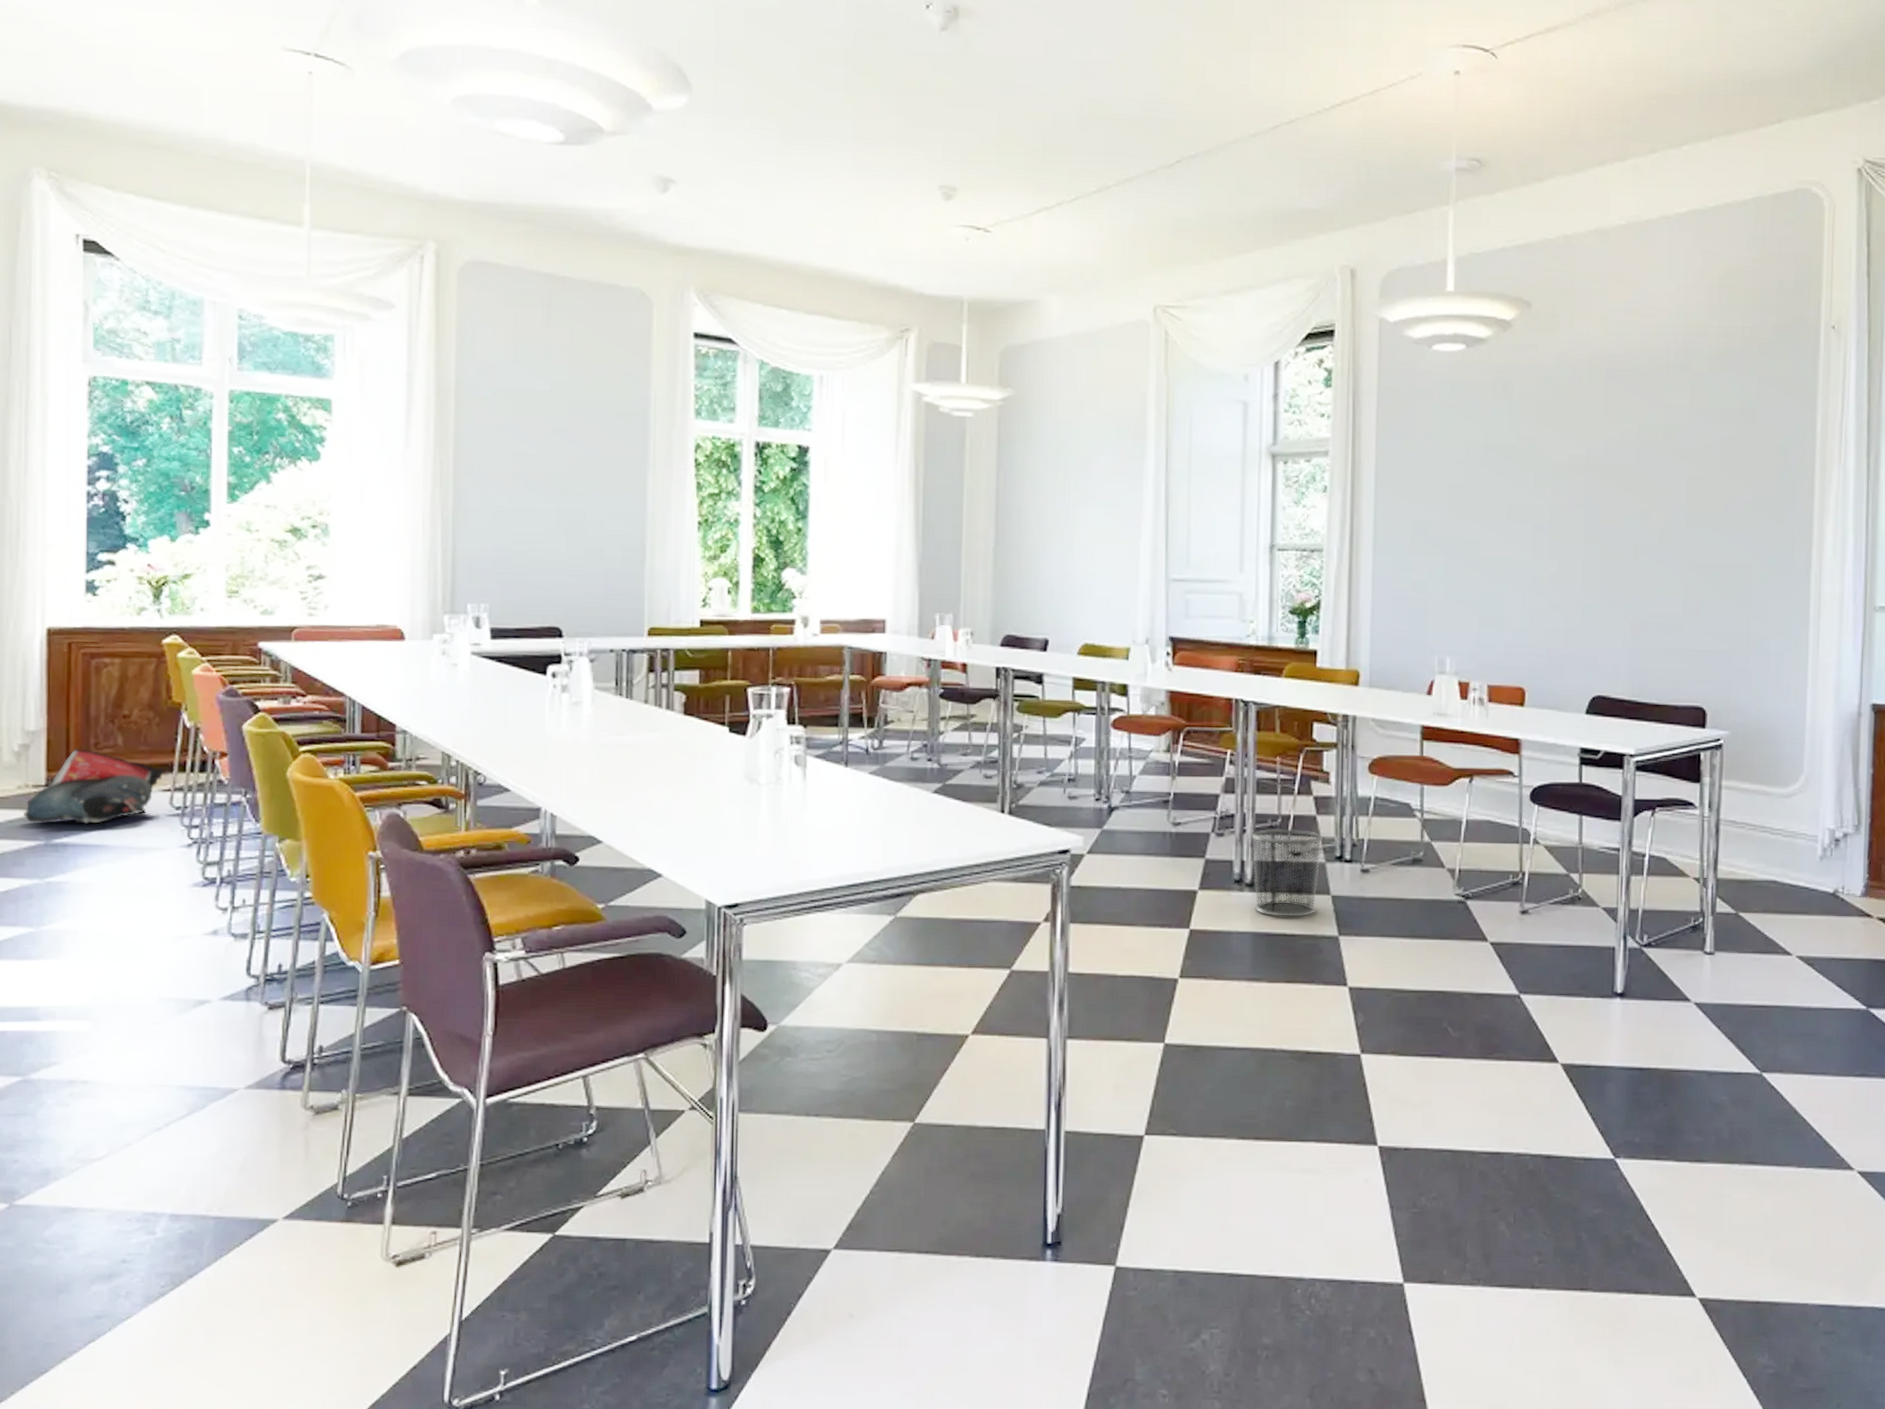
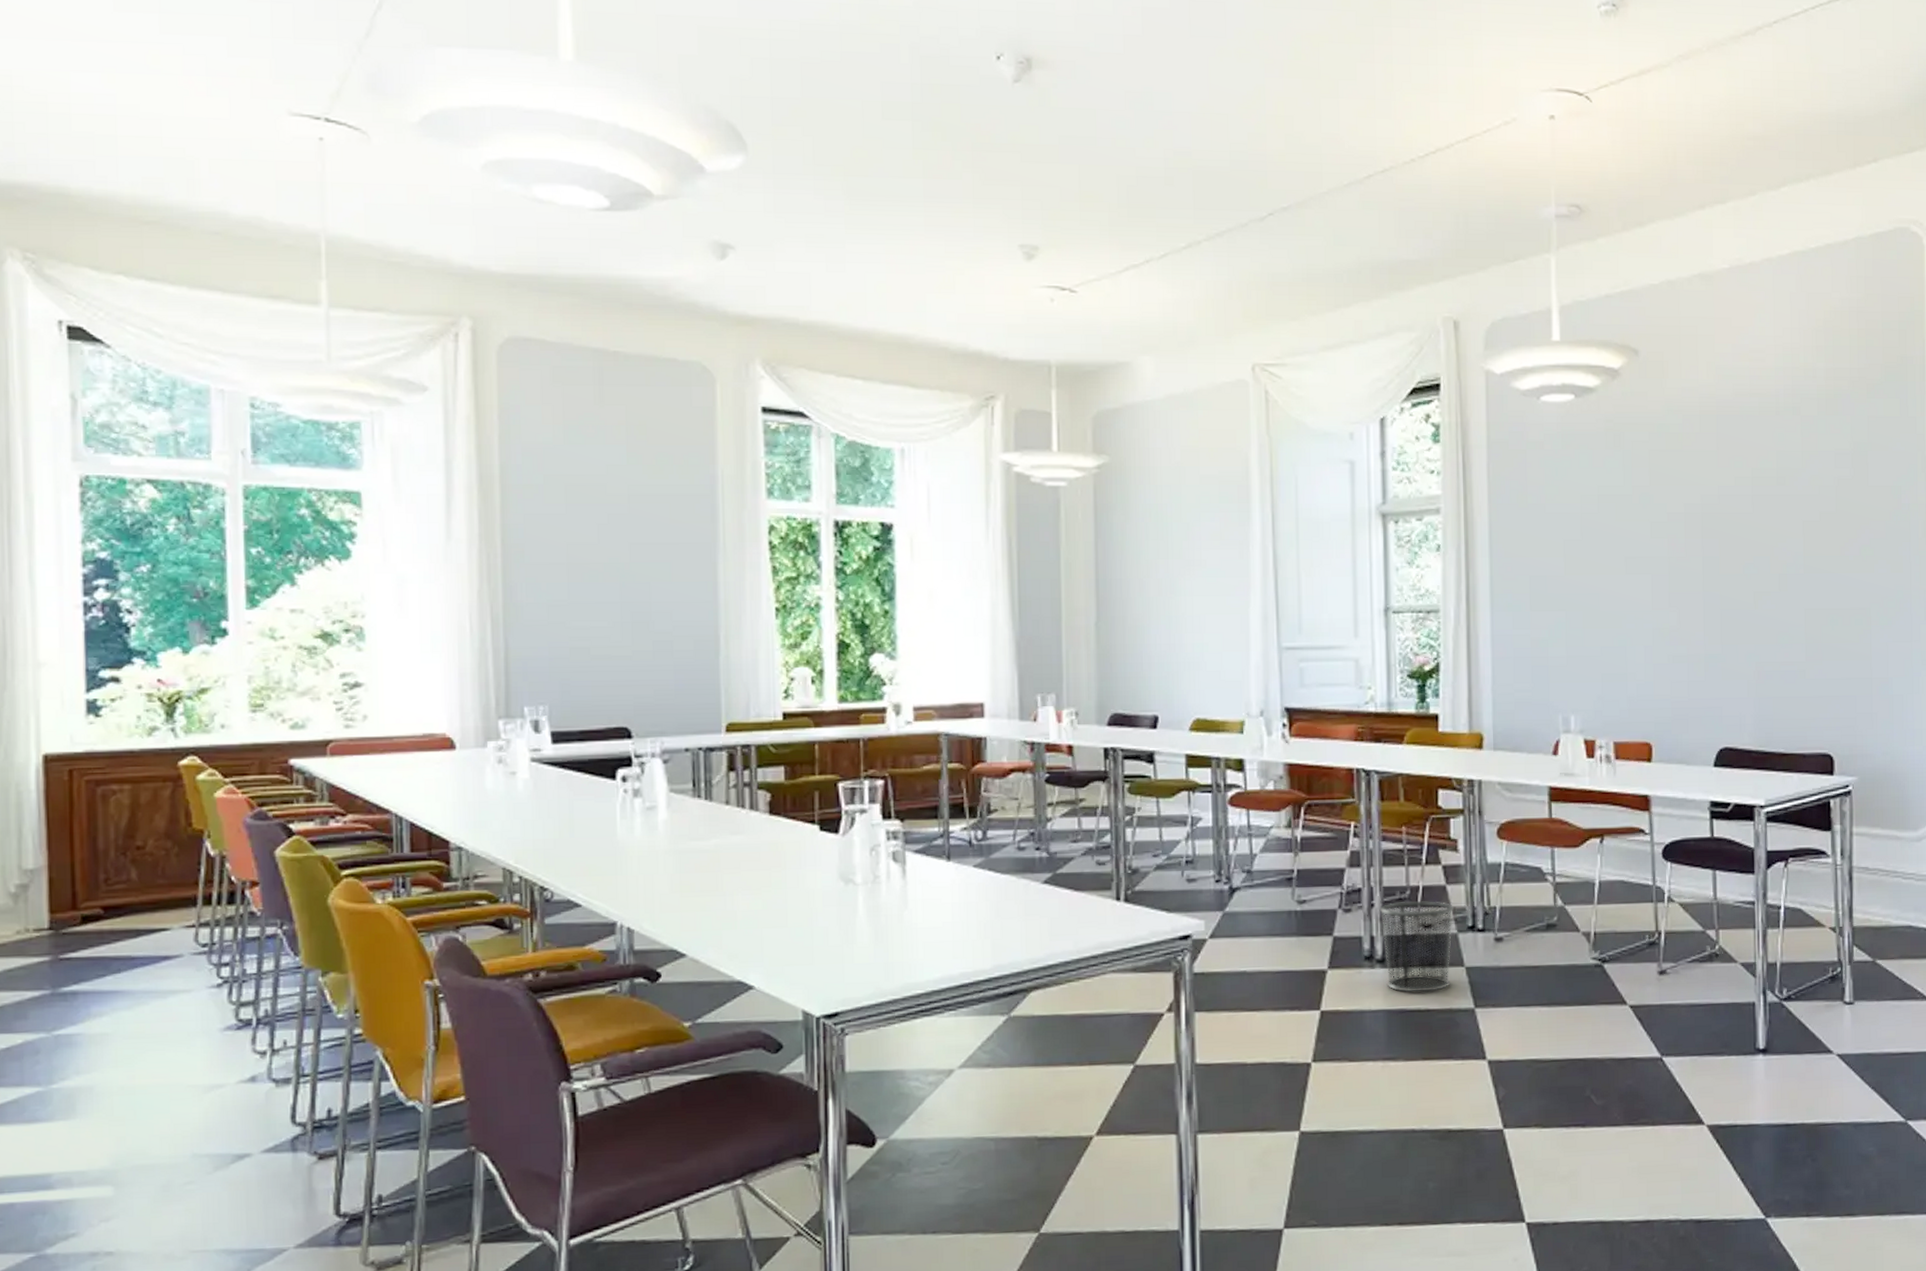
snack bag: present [24,748,164,825] -> none [25,885,186,971]

